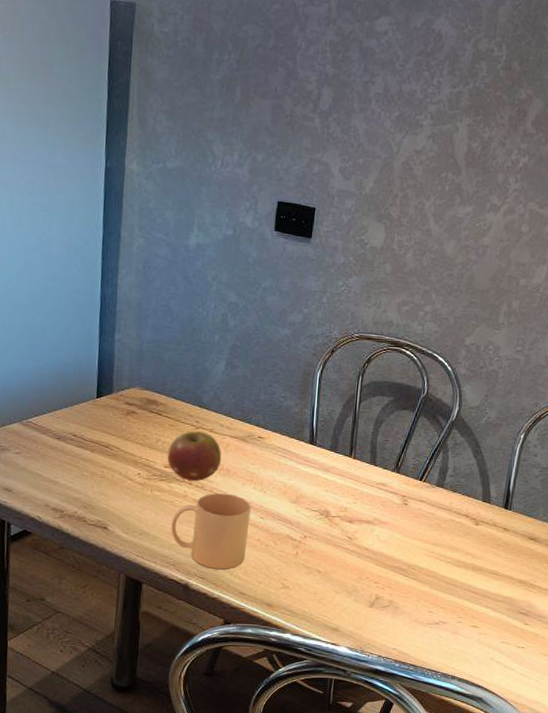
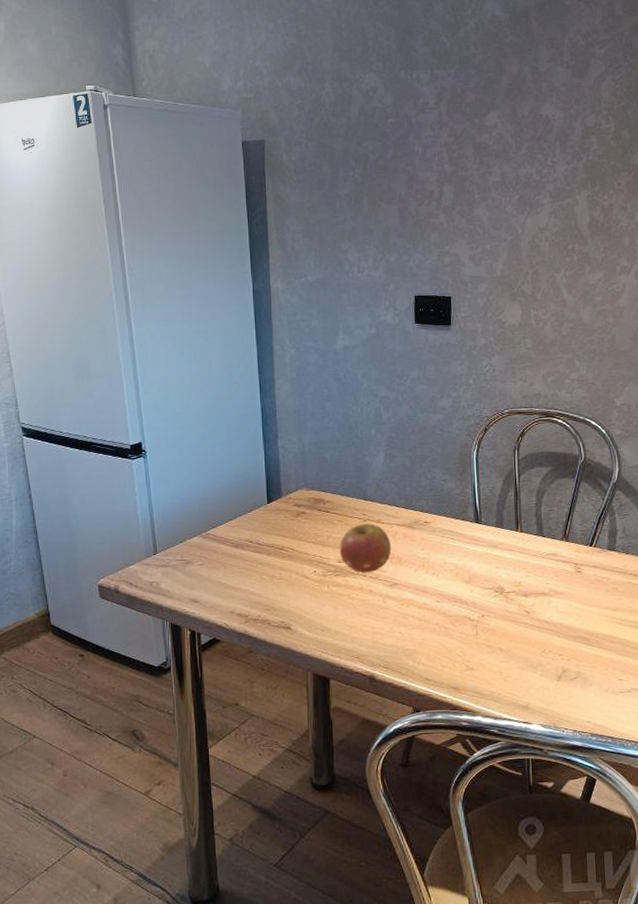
mug: present [171,492,251,570] -> none [351,581,427,658]

